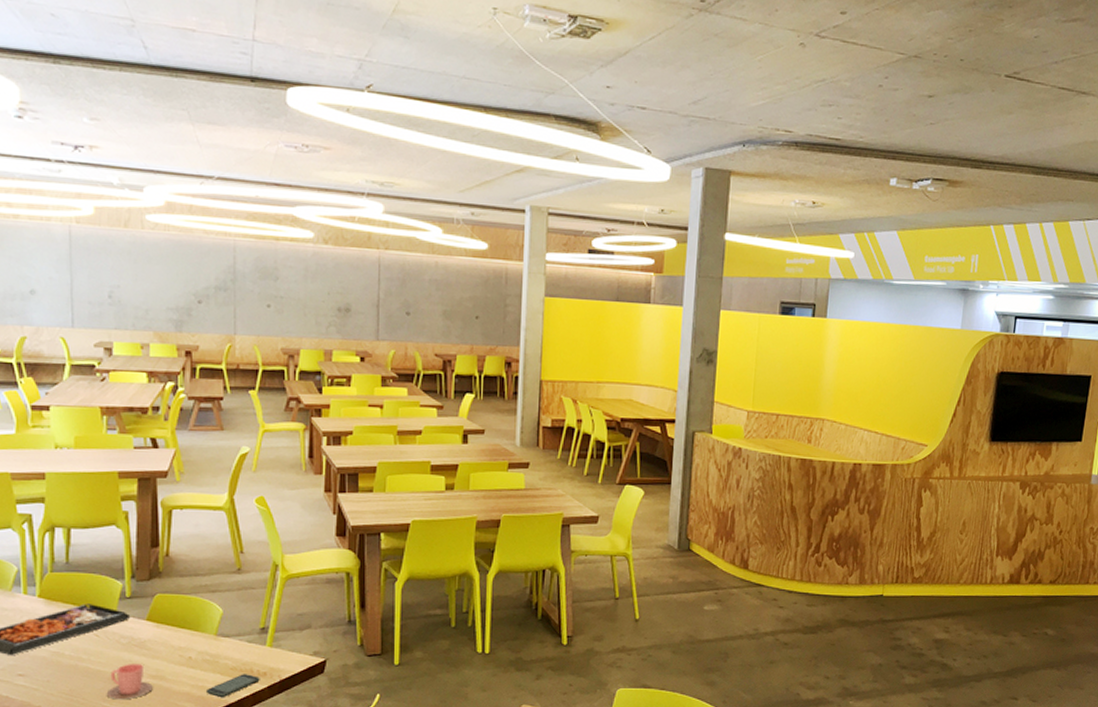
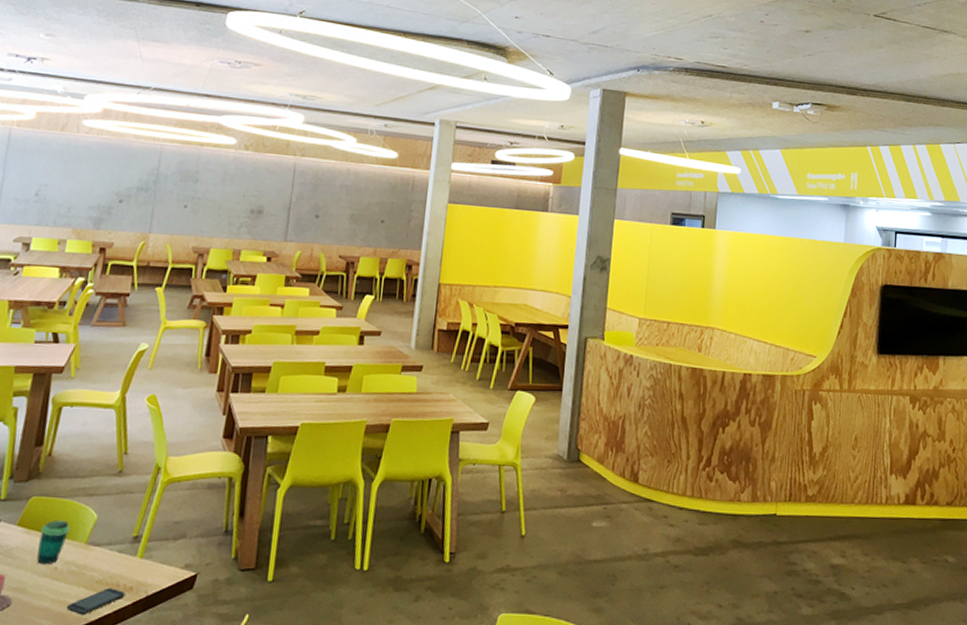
cup: none [170,614,198,655] -> present [37,520,70,565]

